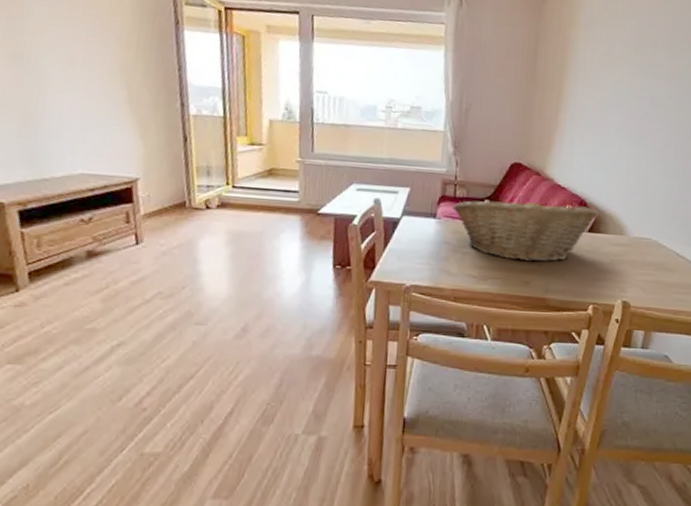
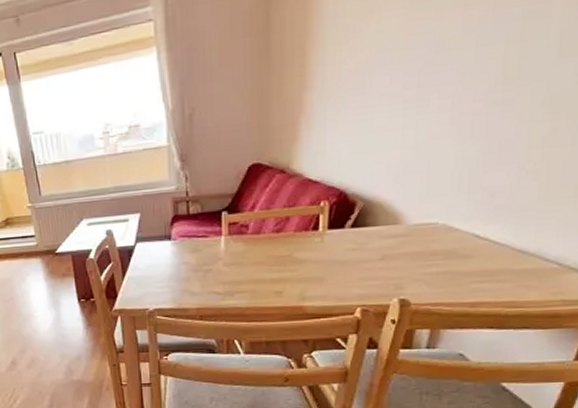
fruit basket: present [452,195,598,263] -> none [187,198,363,272]

